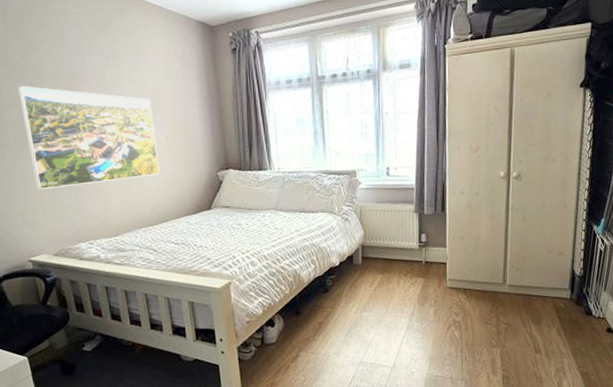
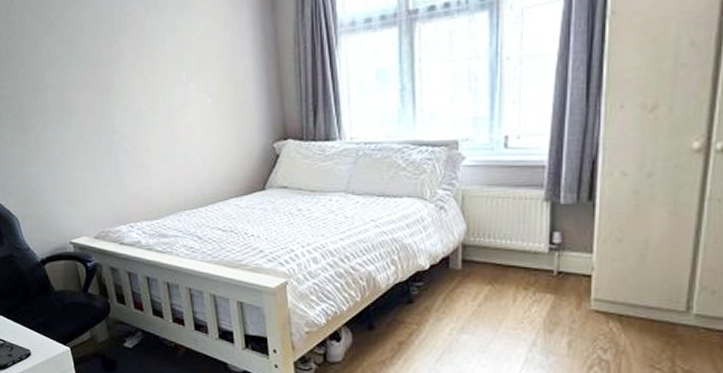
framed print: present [17,86,160,190] -> none [56,44,206,164]

